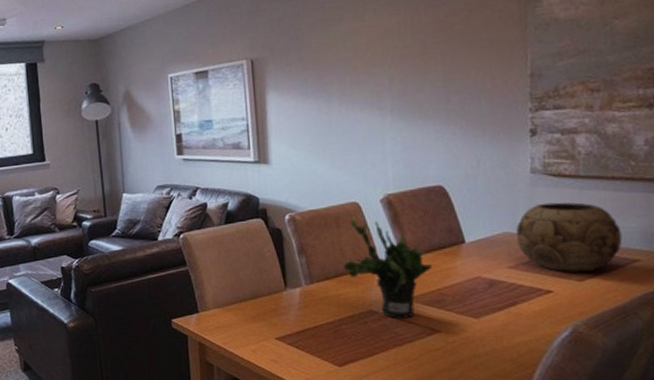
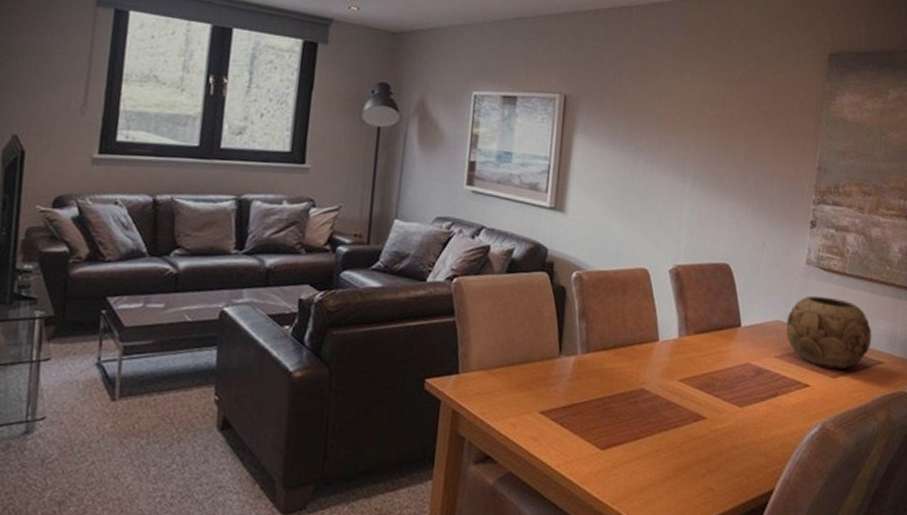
potted plant: present [343,220,433,318] -> none [622,288,708,401]

